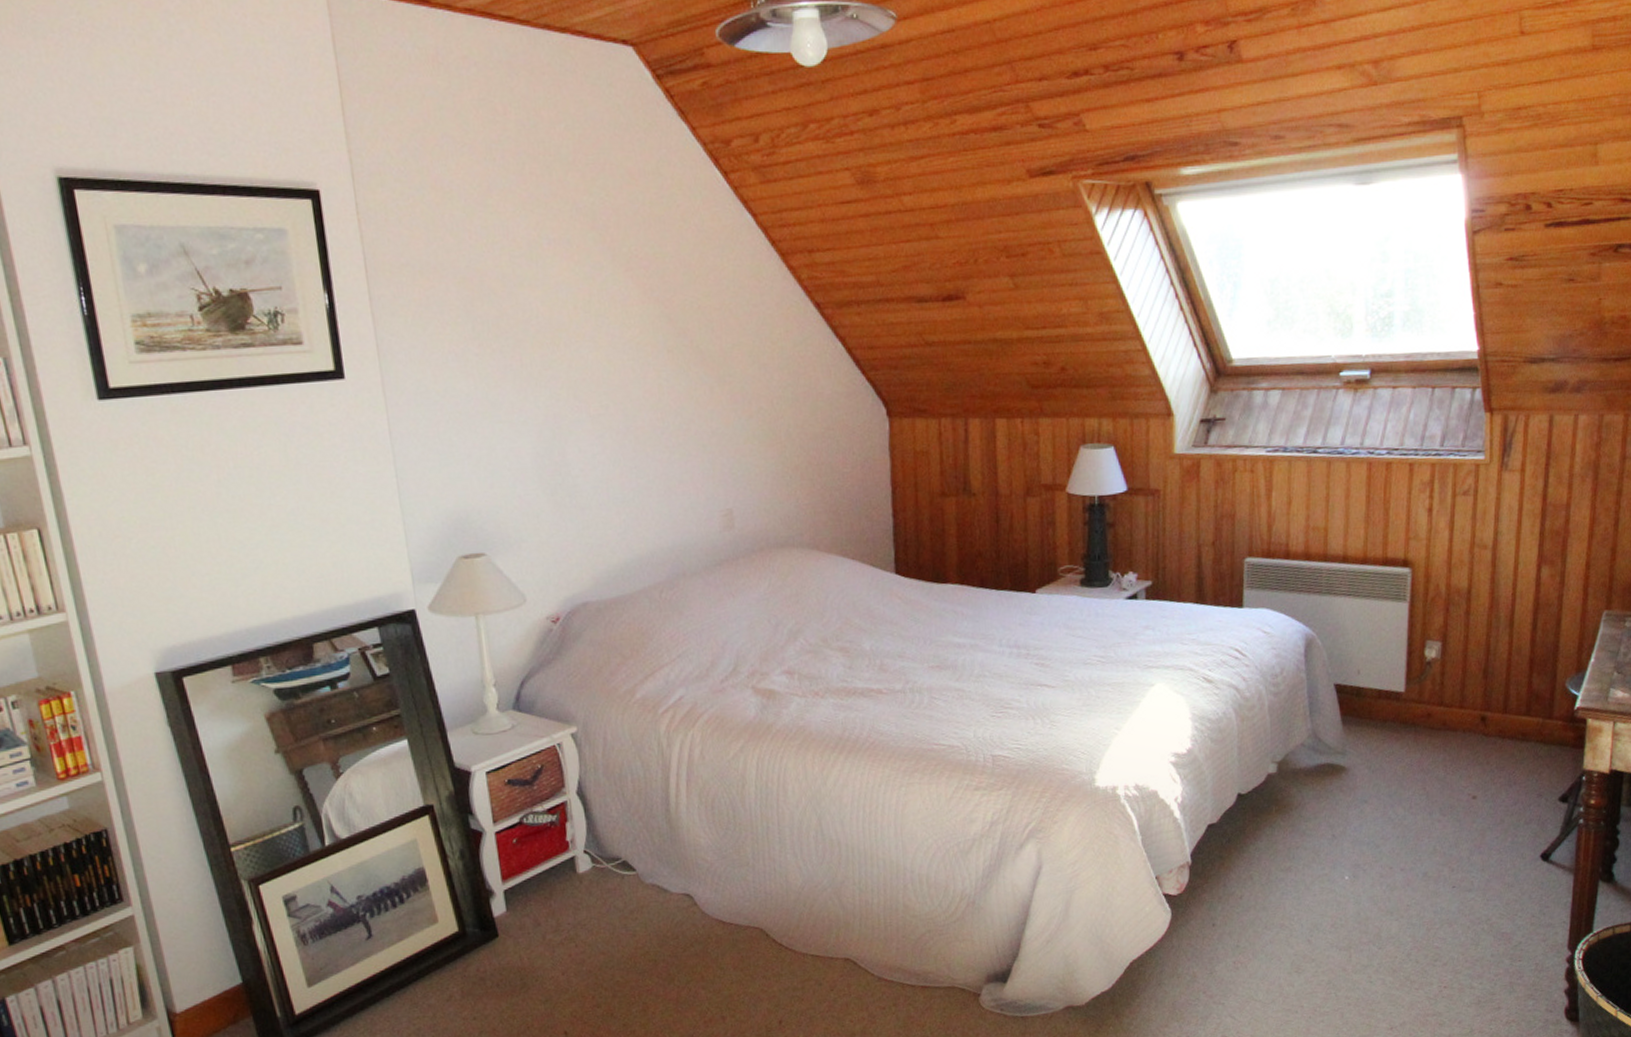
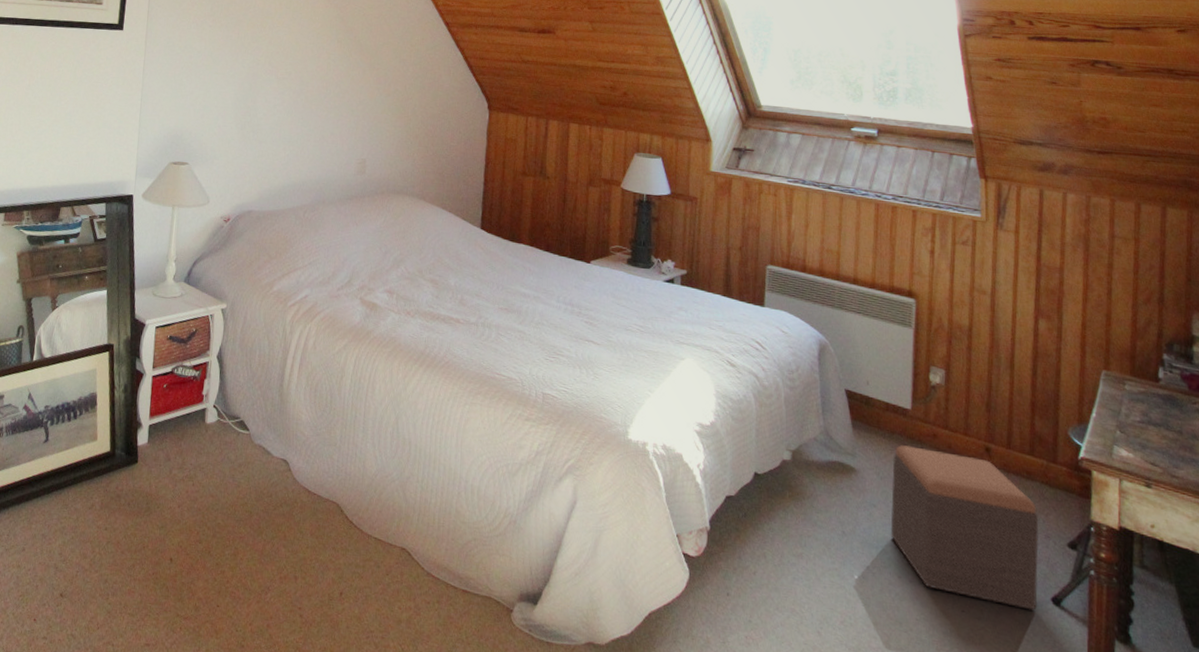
footstool: none [1382,730,1532,872] -> present [890,445,1039,611]

